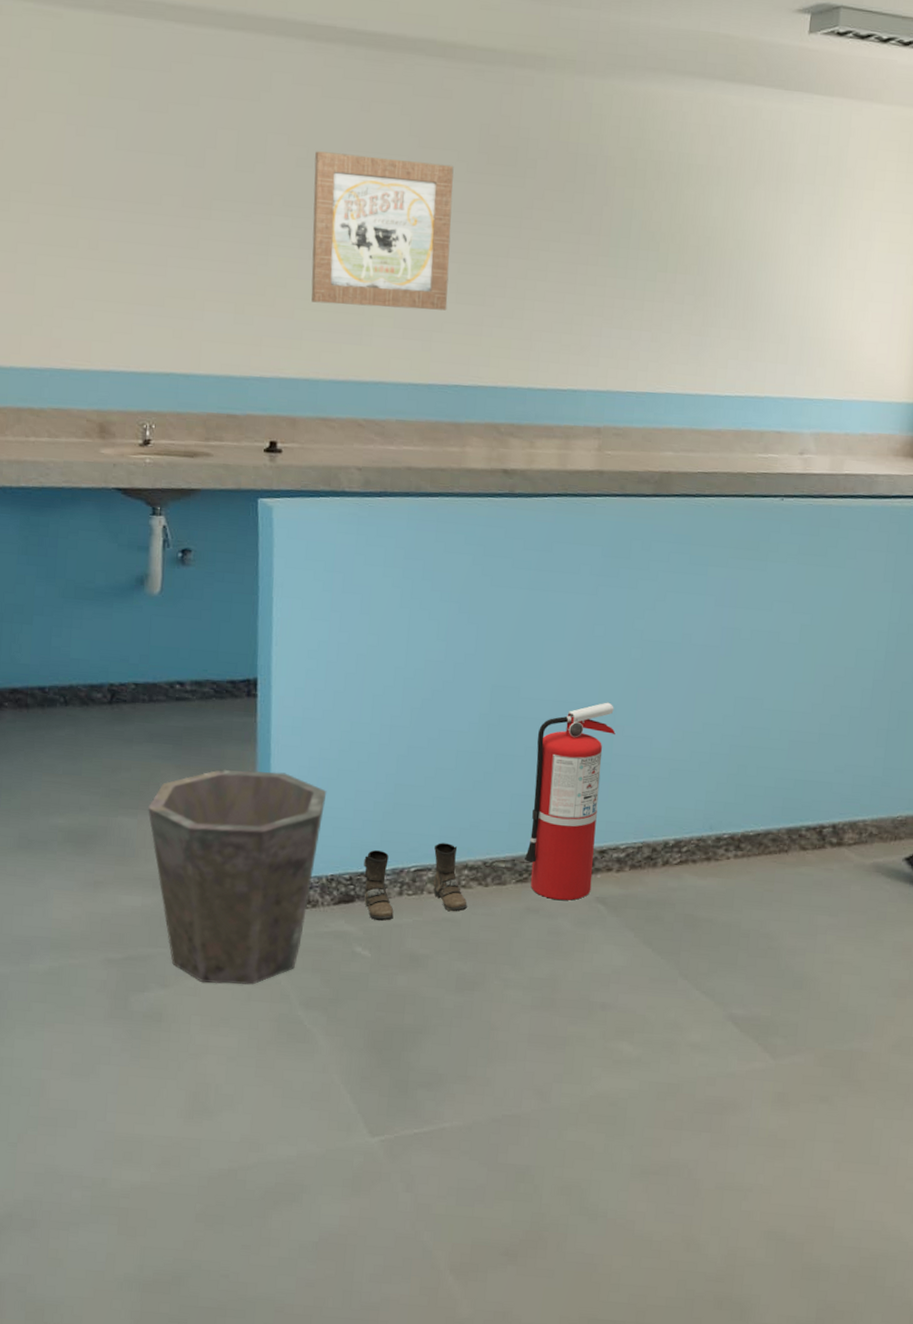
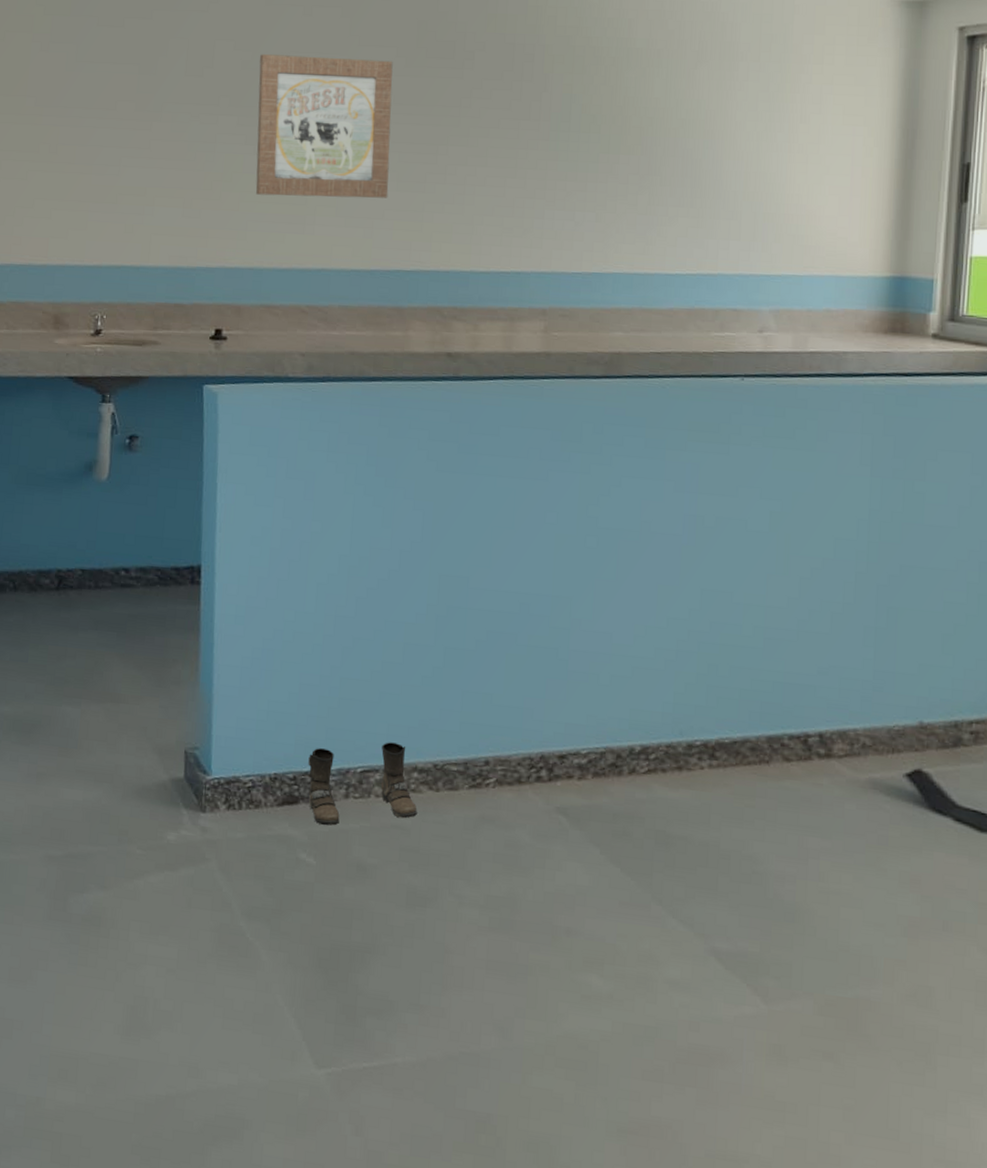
waste bin: present [148,769,327,985] -> none [91,659,270,890]
fire extinguisher: present [525,702,615,901] -> none [478,593,572,810]

